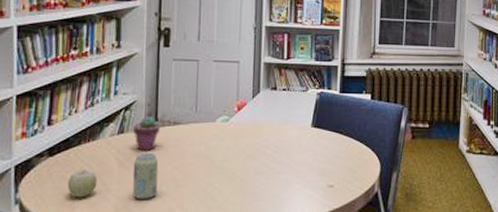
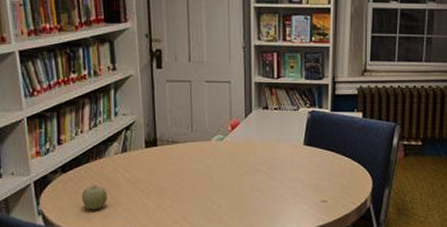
potted succulent: present [132,116,161,151] -> none [134,135,160,168]
beverage can: present [132,154,159,199] -> none [138,171,162,212]

